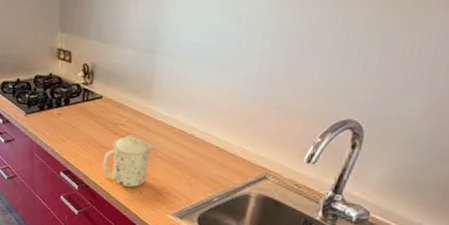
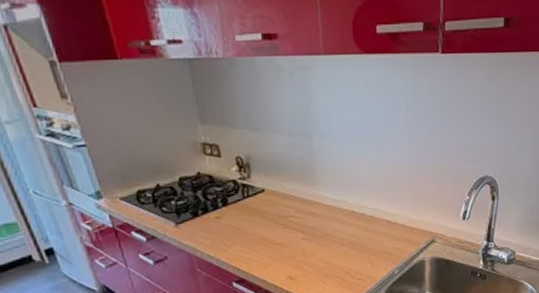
mug: present [102,134,153,188] -> none [278,224,328,282]

